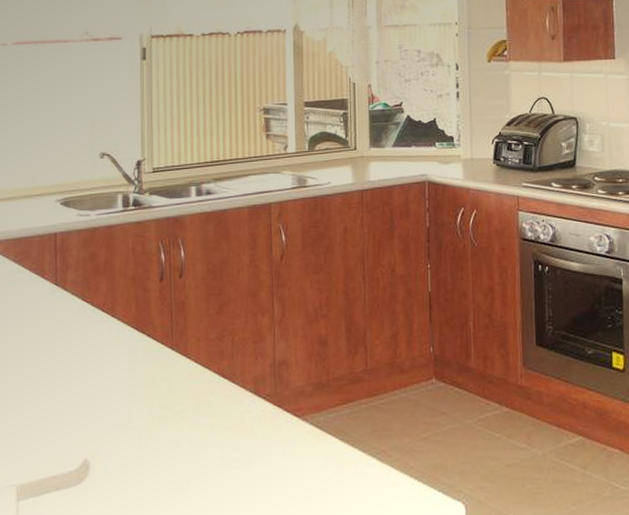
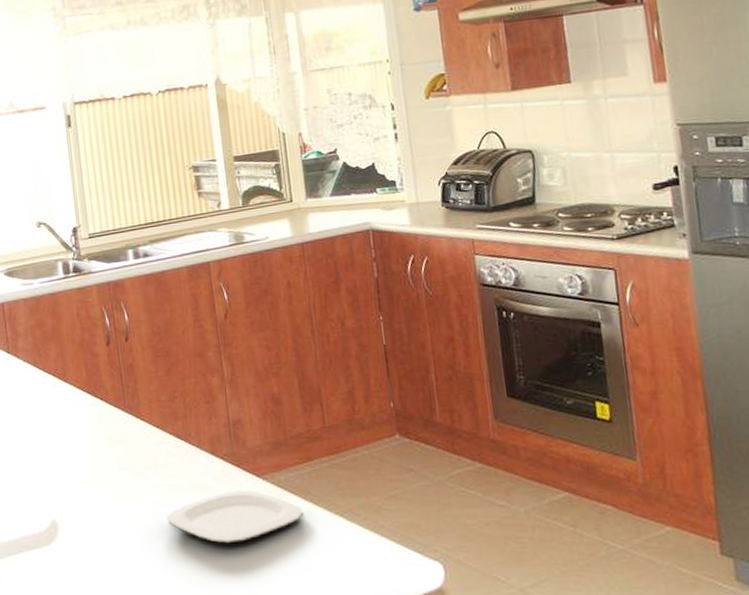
plate: none [204,430,339,484] -> present [167,490,304,544]

